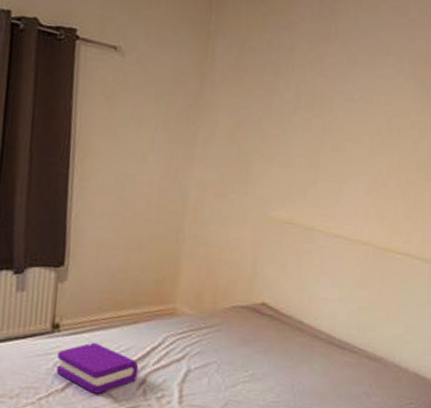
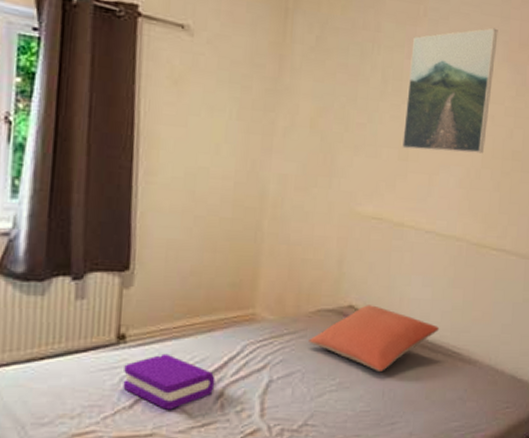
pillow: none [224,303,347,365] -> present [308,305,440,371]
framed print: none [313,47,405,164] -> present [402,28,498,154]

